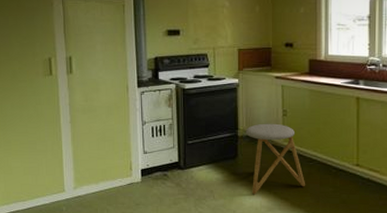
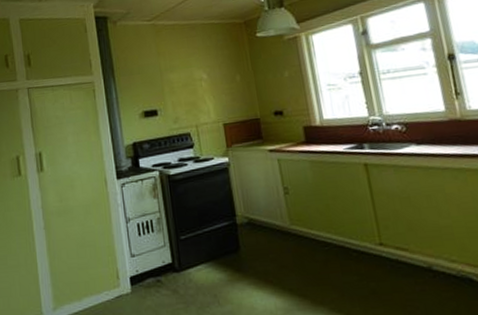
stool: present [245,123,305,195] -> none [244,204,324,295]

